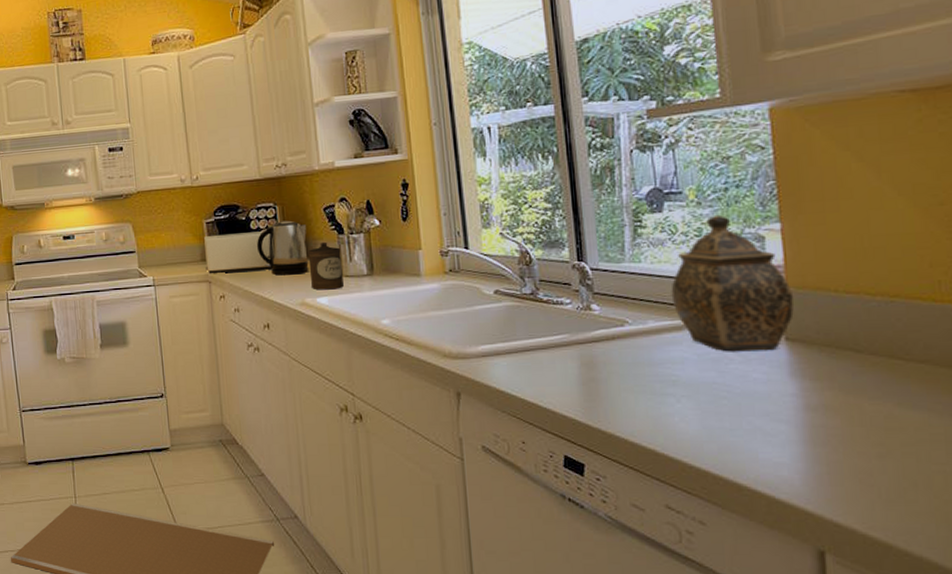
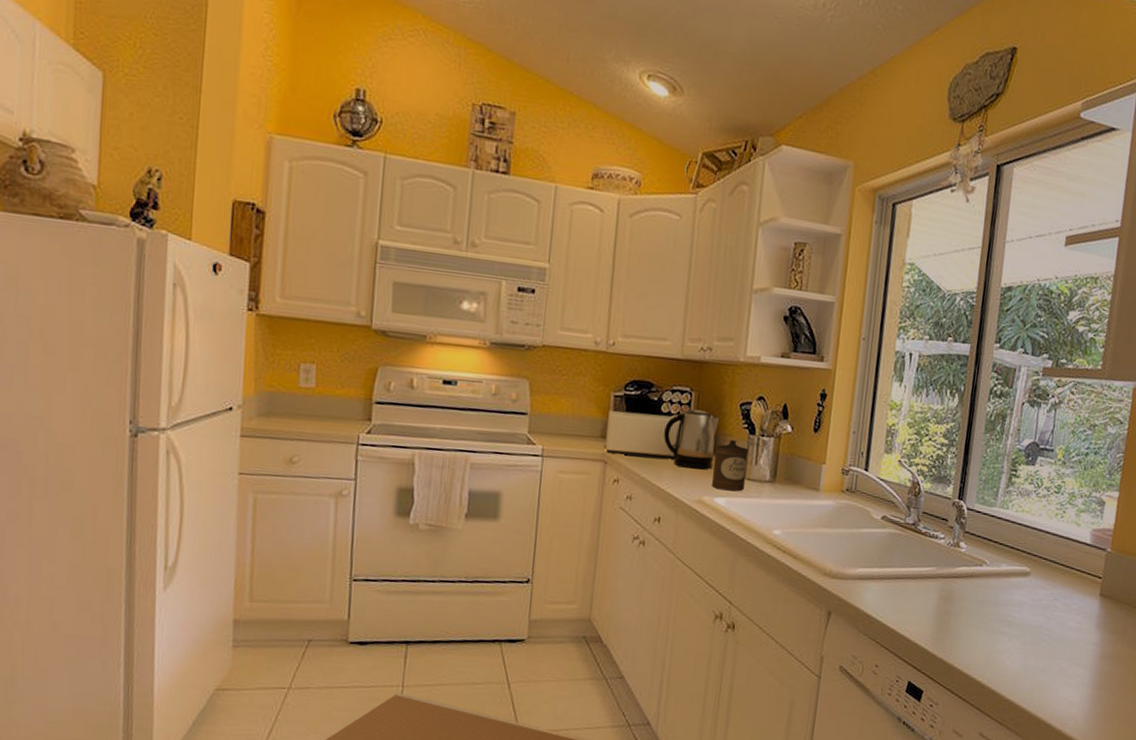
decorative jar: present [671,214,795,352] -> none [1024,475,1115,603]

